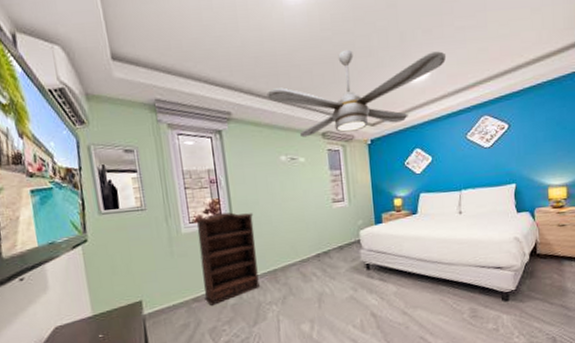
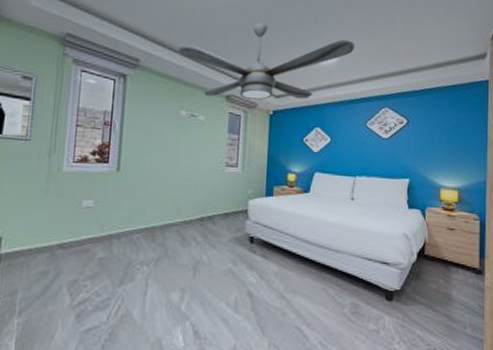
bookshelf: present [196,212,261,305] -> none [71,157,142,255]

